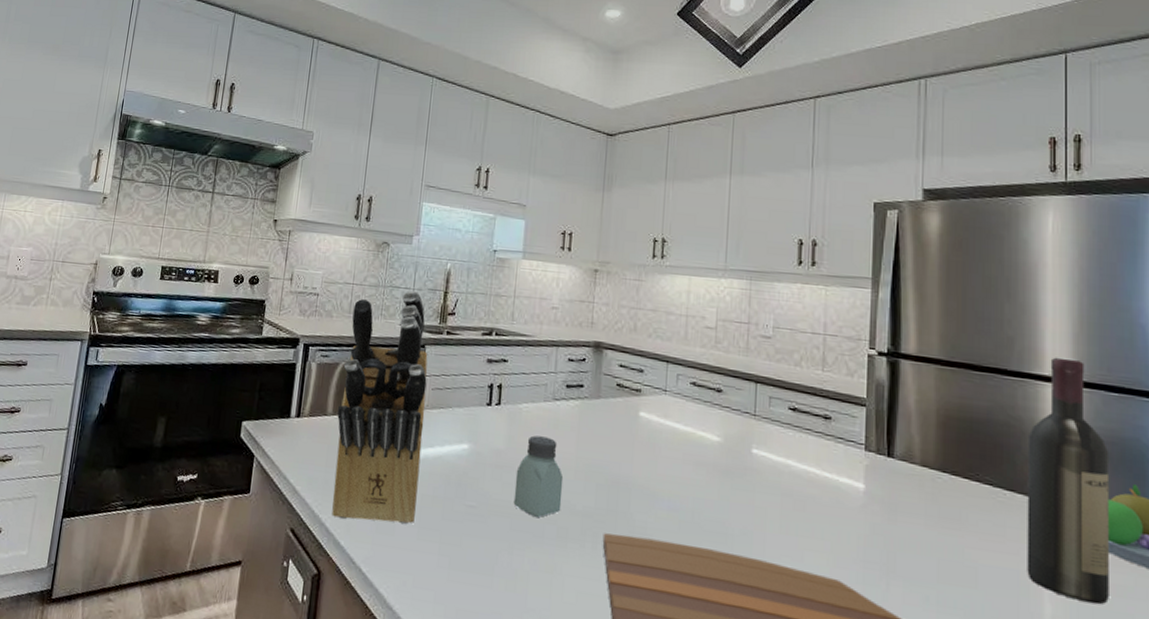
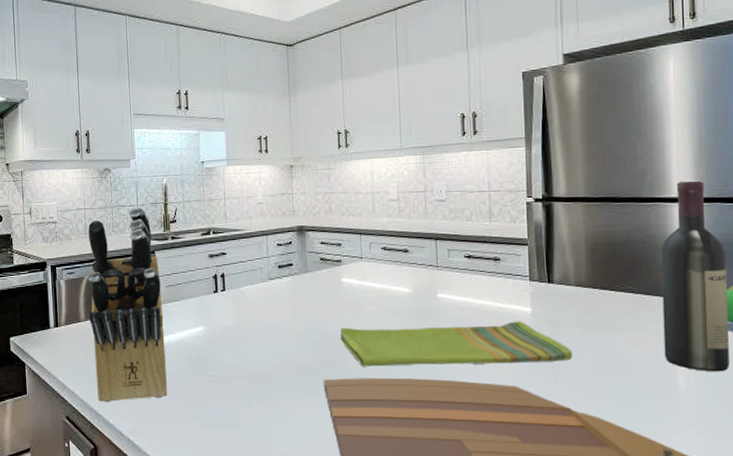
saltshaker: present [513,435,564,518] -> none [245,311,287,377]
dish towel: none [630,471,912,558] -> present [340,321,573,367]

